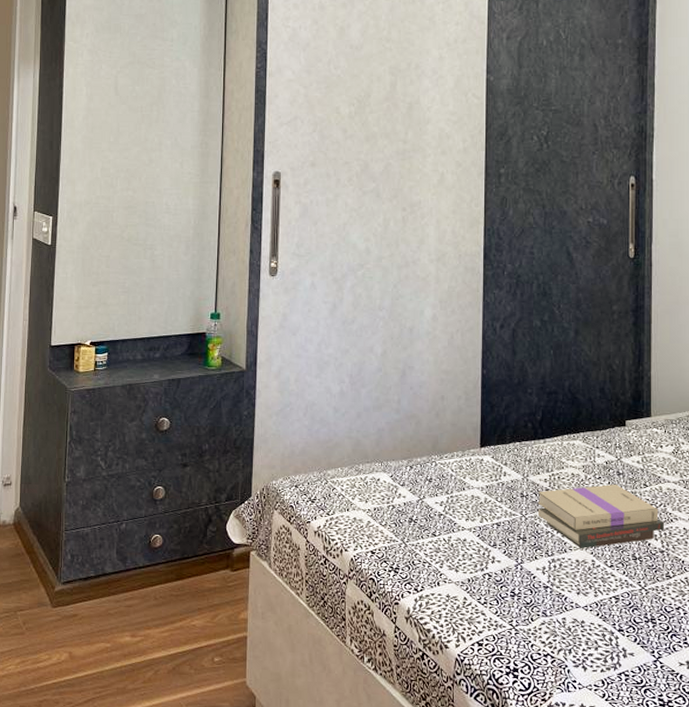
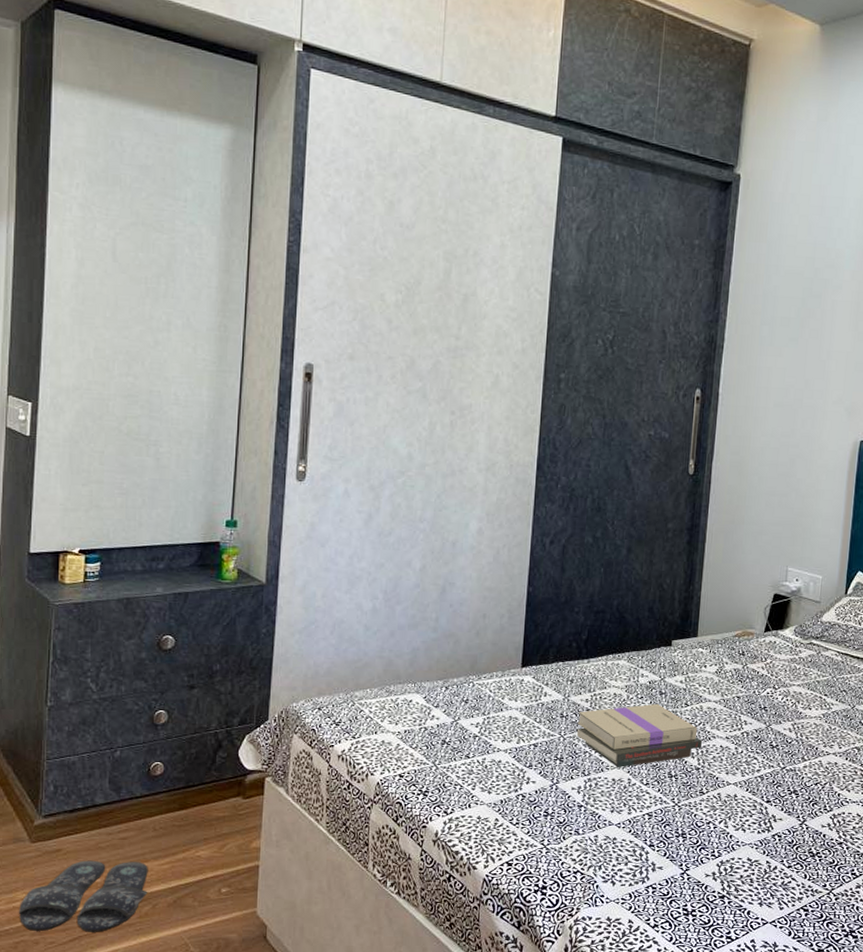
slippers: none [43,625,151,695] -> present [19,860,148,932]

